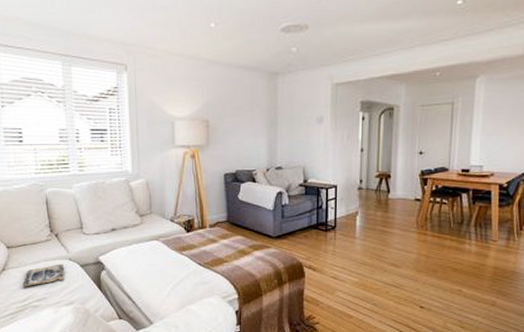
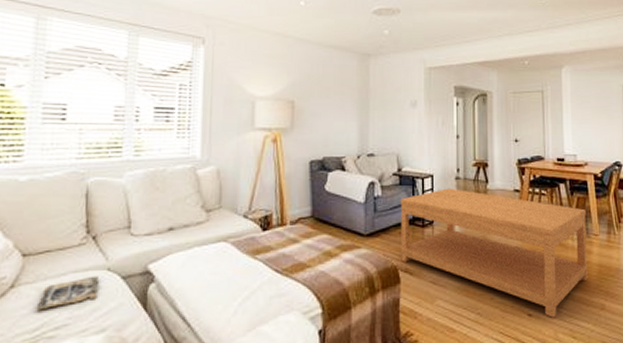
coffee table: none [305,197,488,310] -> present [400,188,589,318]

